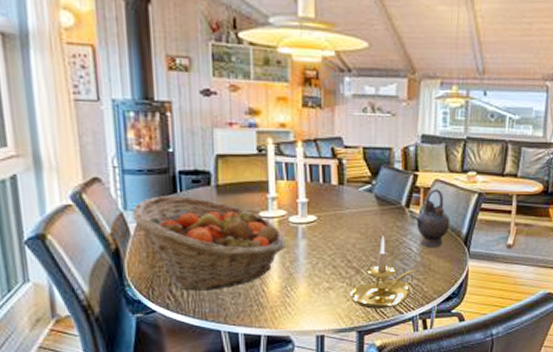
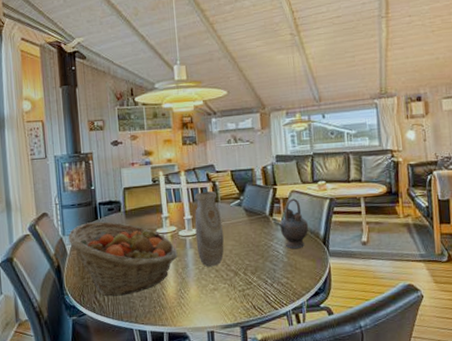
vase: none [311,170,346,262] -> present [195,191,224,267]
candle holder: present [350,236,417,309] -> none [231,241,286,306]

